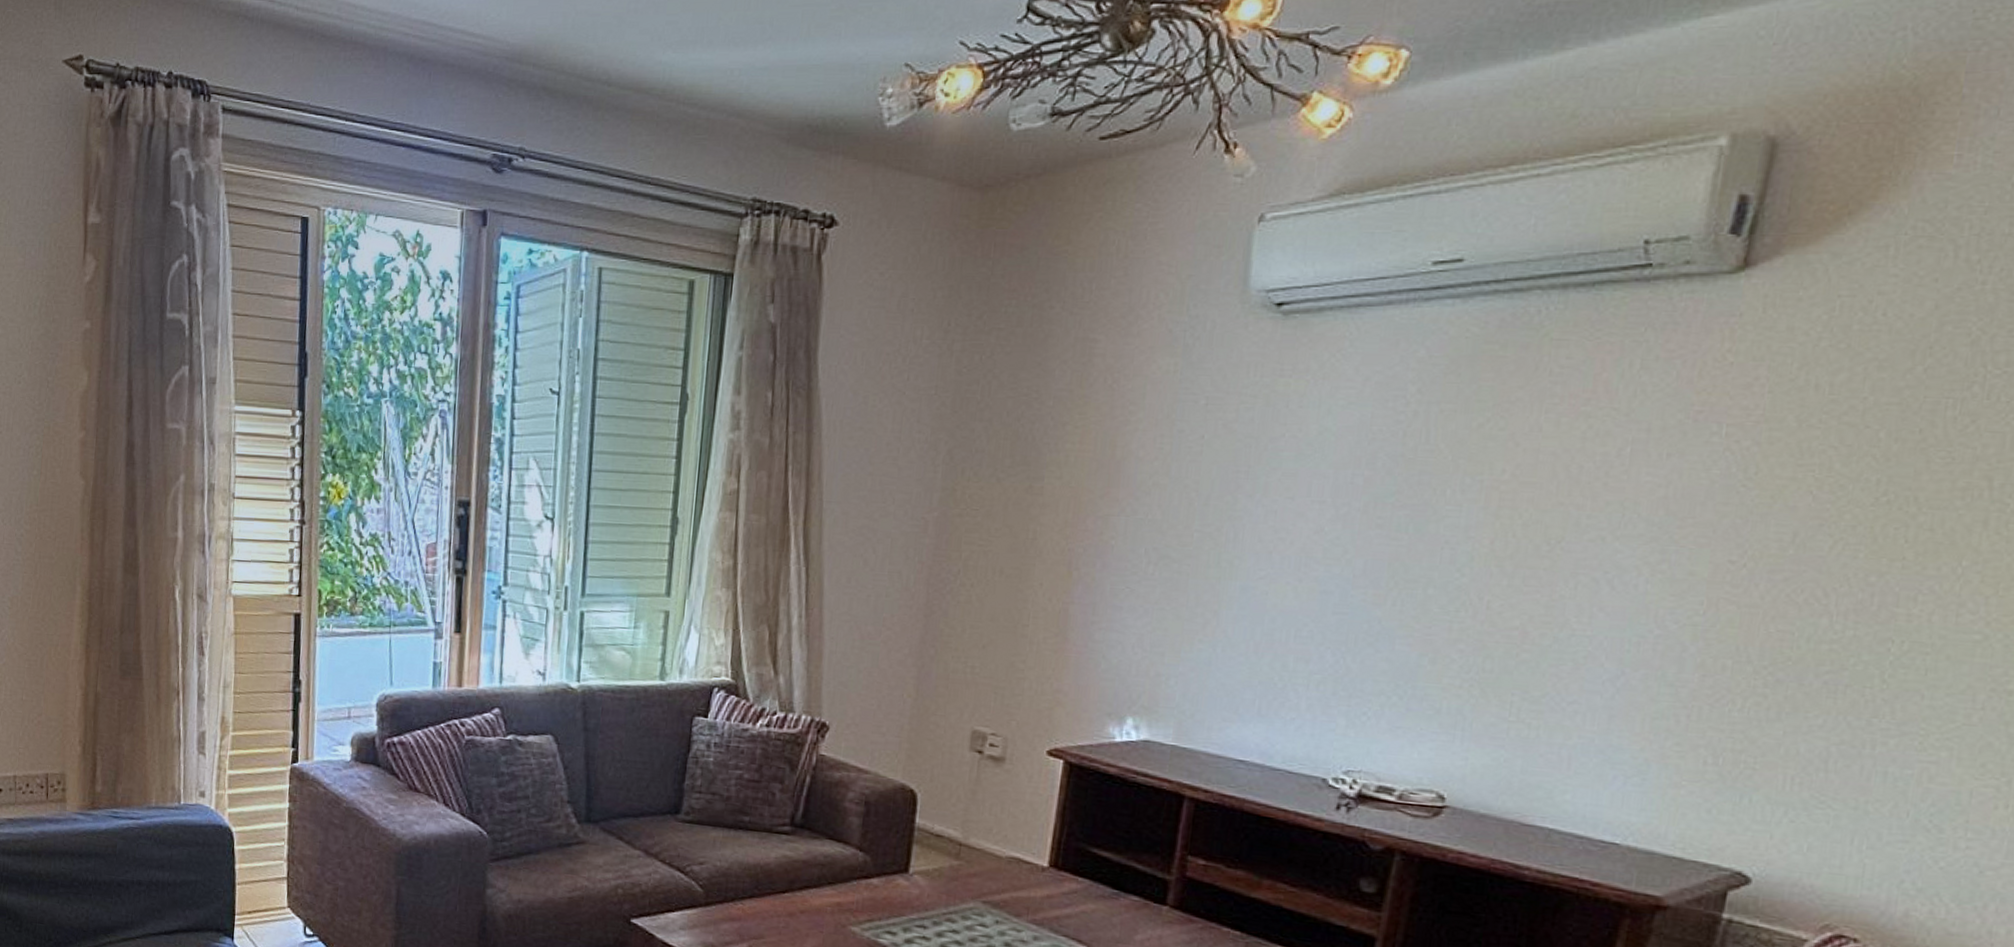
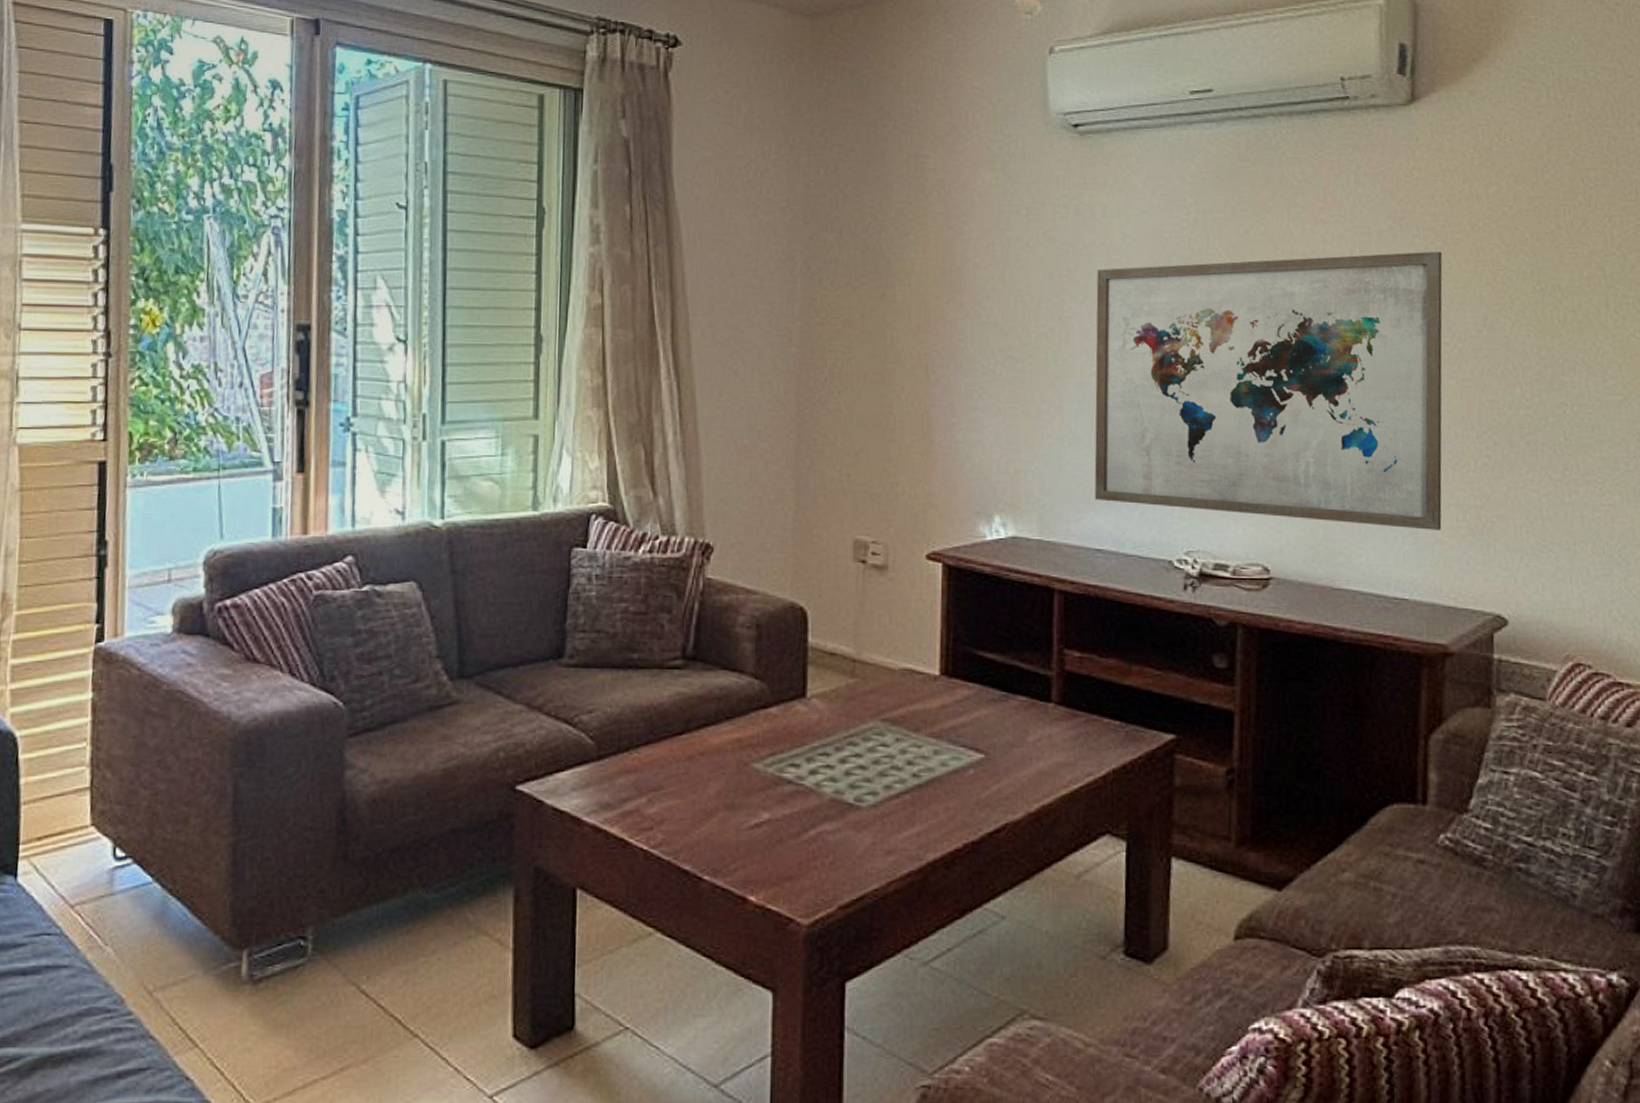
wall art: none [1245,452,1748,773] -> present [1094,251,1443,530]

